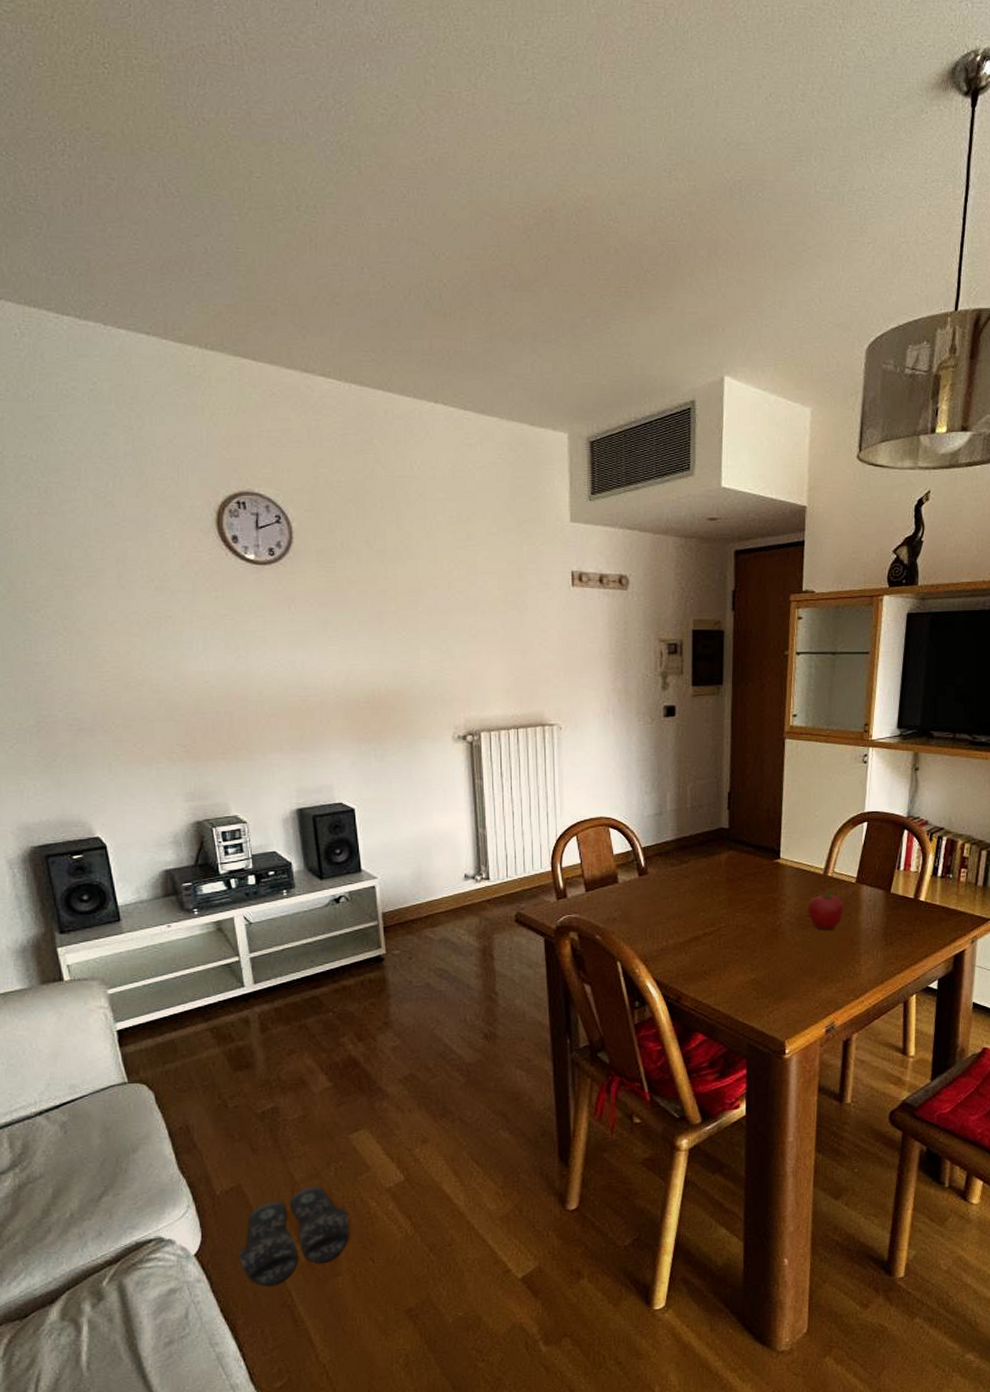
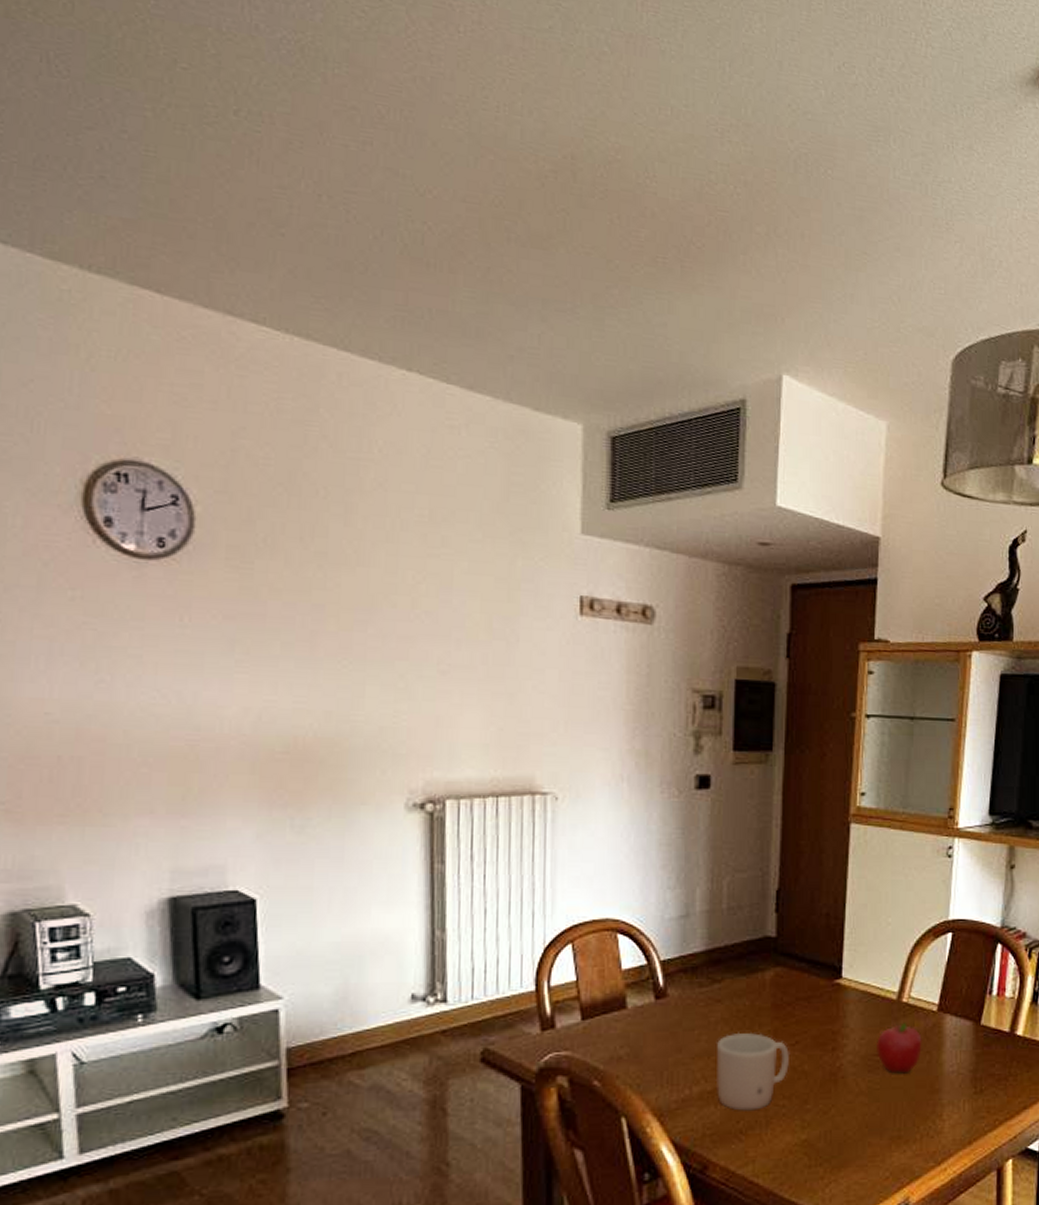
mug: none [685,899,742,958] -> present [715,1032,791,1111]

